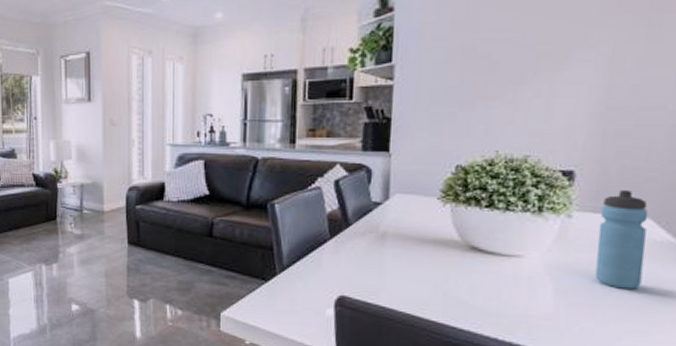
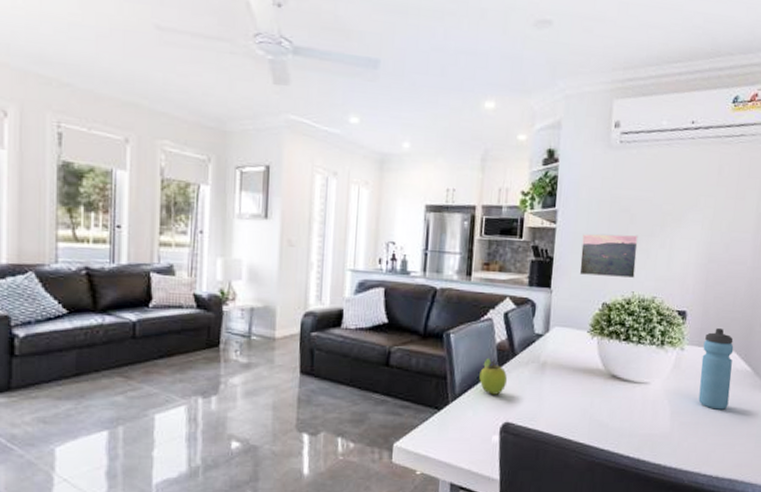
fruit: none [309,229,340,267] -> present [479,359,507,395]
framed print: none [425,84,503,136] -> present [579,233,639,279]

